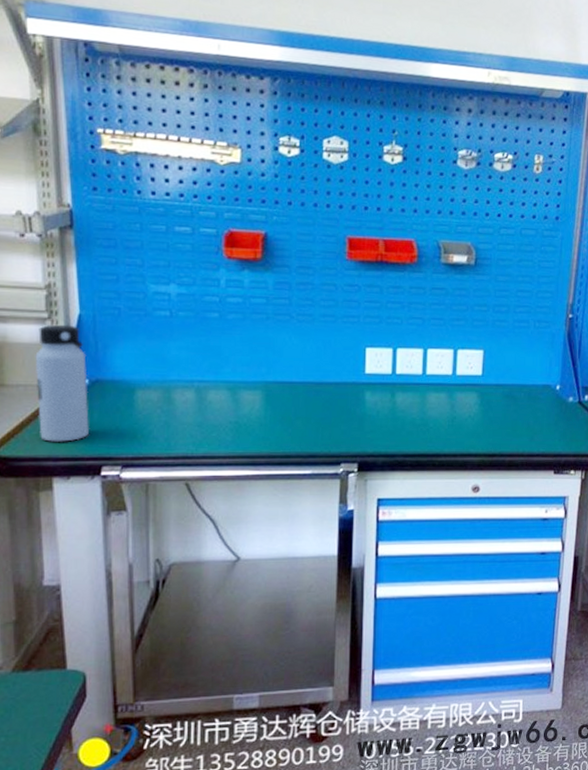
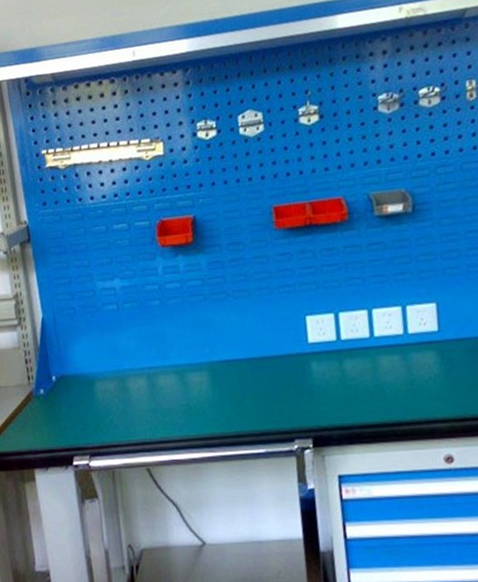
water bottle: present [35,324,90,442] -> none [11,328,61,436]

